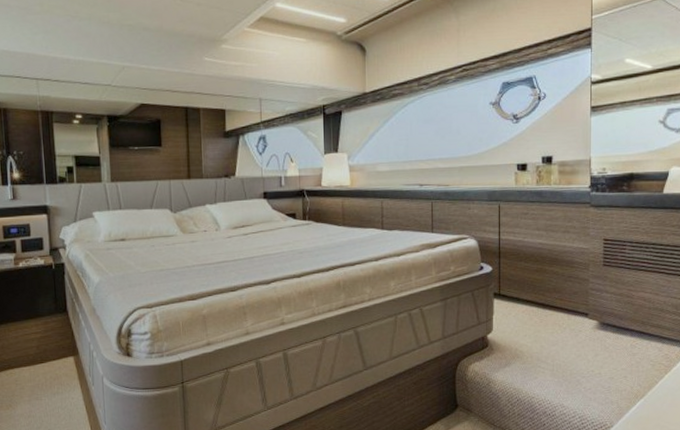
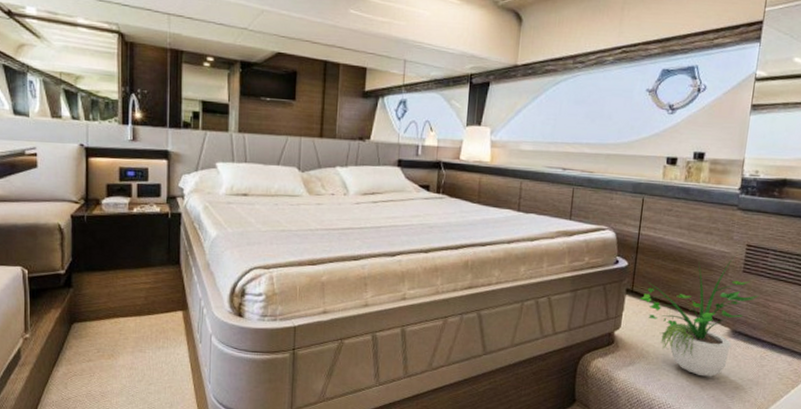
potted plant: none [507,252,622,370] -> present [640,257,759,377]

